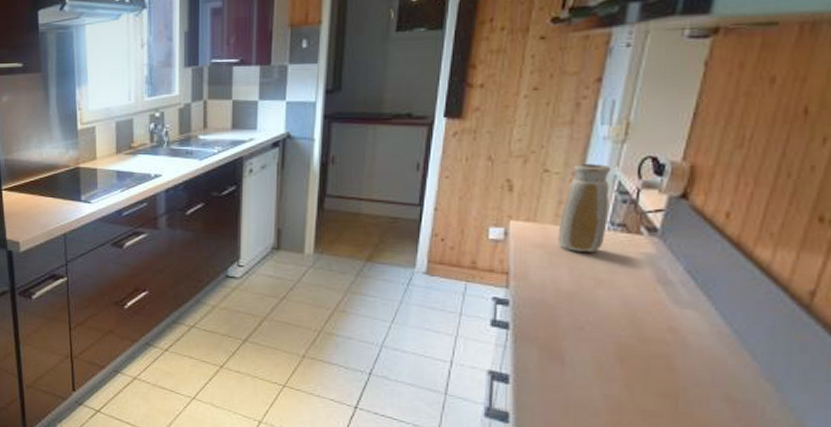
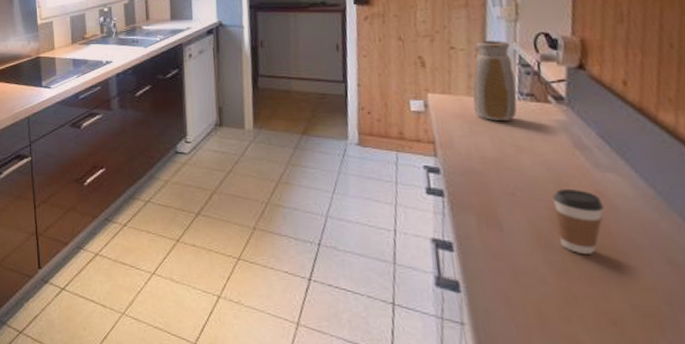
coffee cup: none [621,325,674,389] -> present [553,189,604,254]

